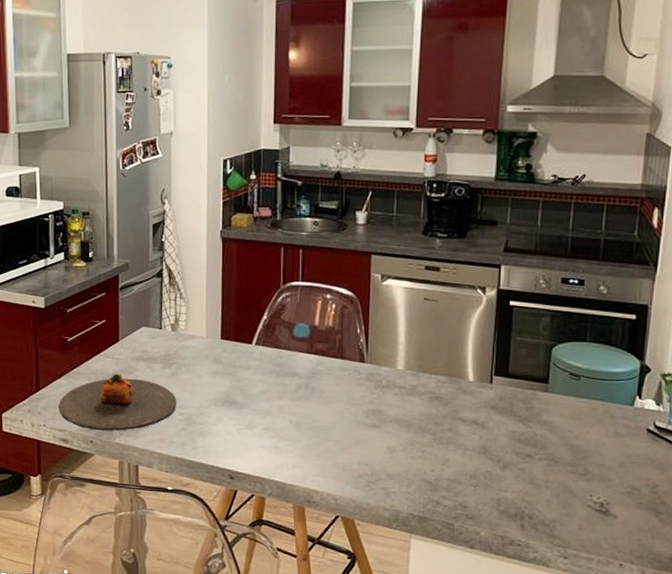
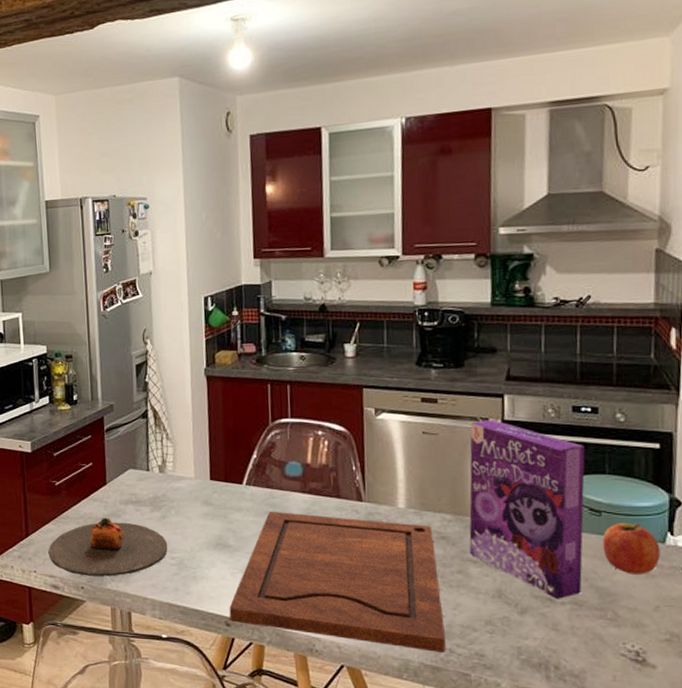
cutting board: none [234,370,433,504] -> present [229,511,446,652]
cereal box: none [460,289,570,455] -> present [469,420,585,599]
fruit: none [579,387,629,434] -> present [602,523,661,574]

